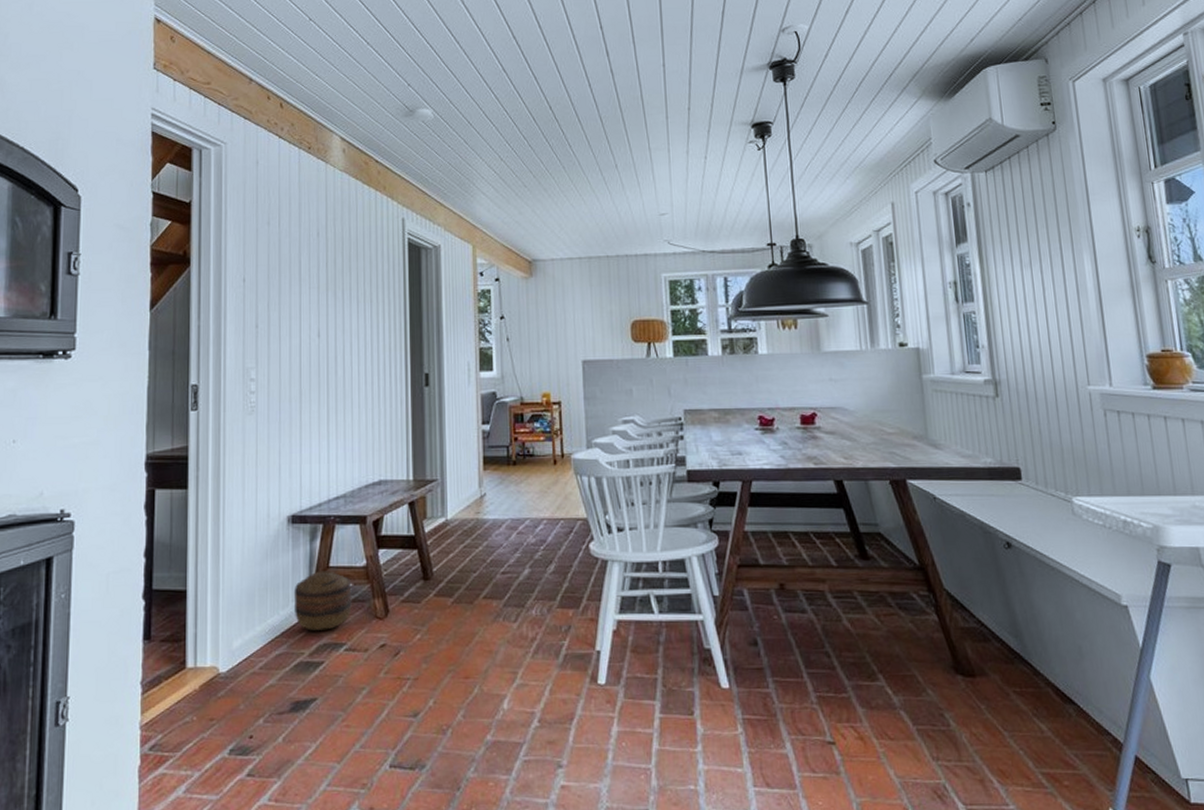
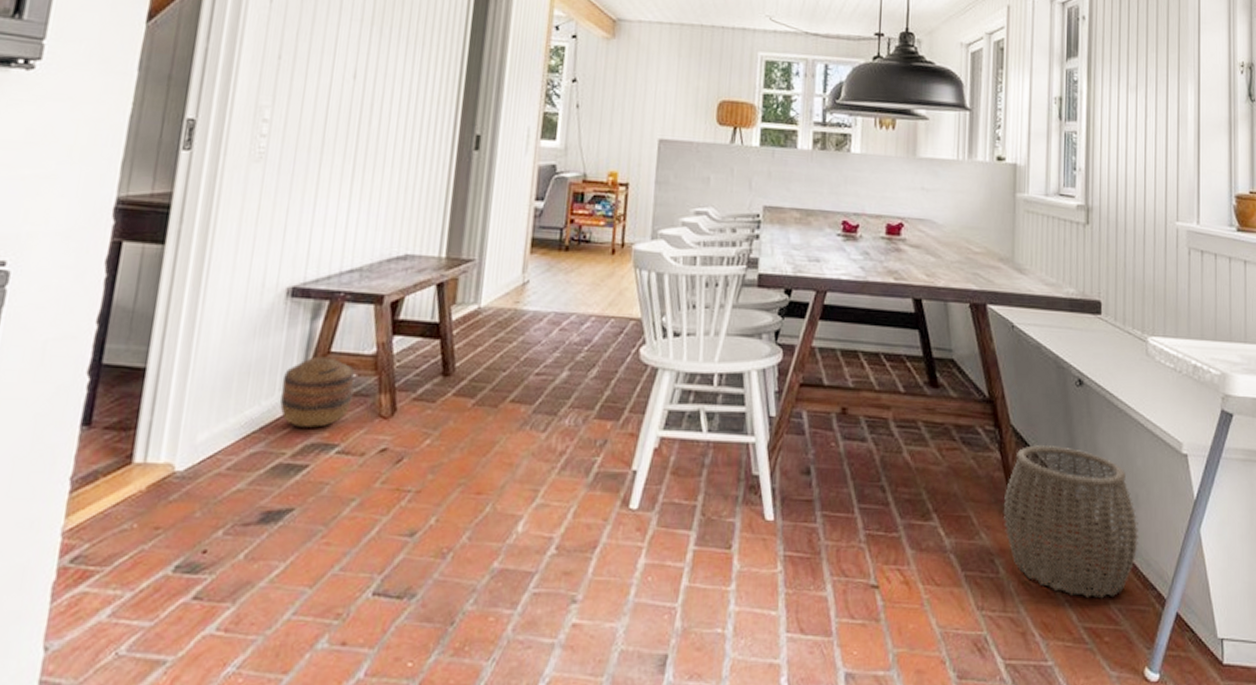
woven basket: none [946,604,1088,746] -> present [1003,444,1140,599]

